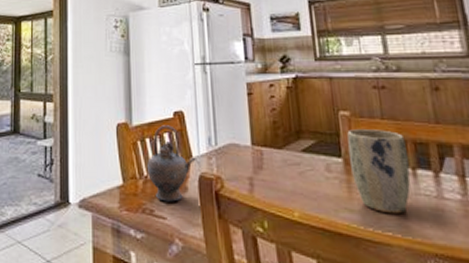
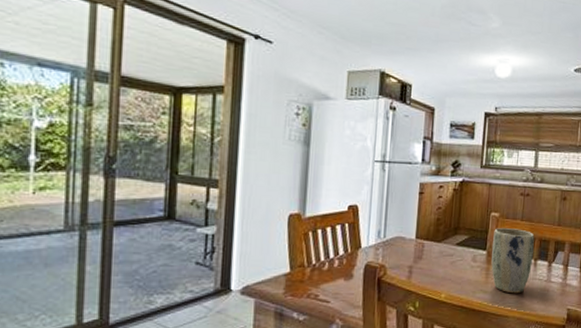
teapot: present [147,125,196,202] -> none [316,217,364,287]

